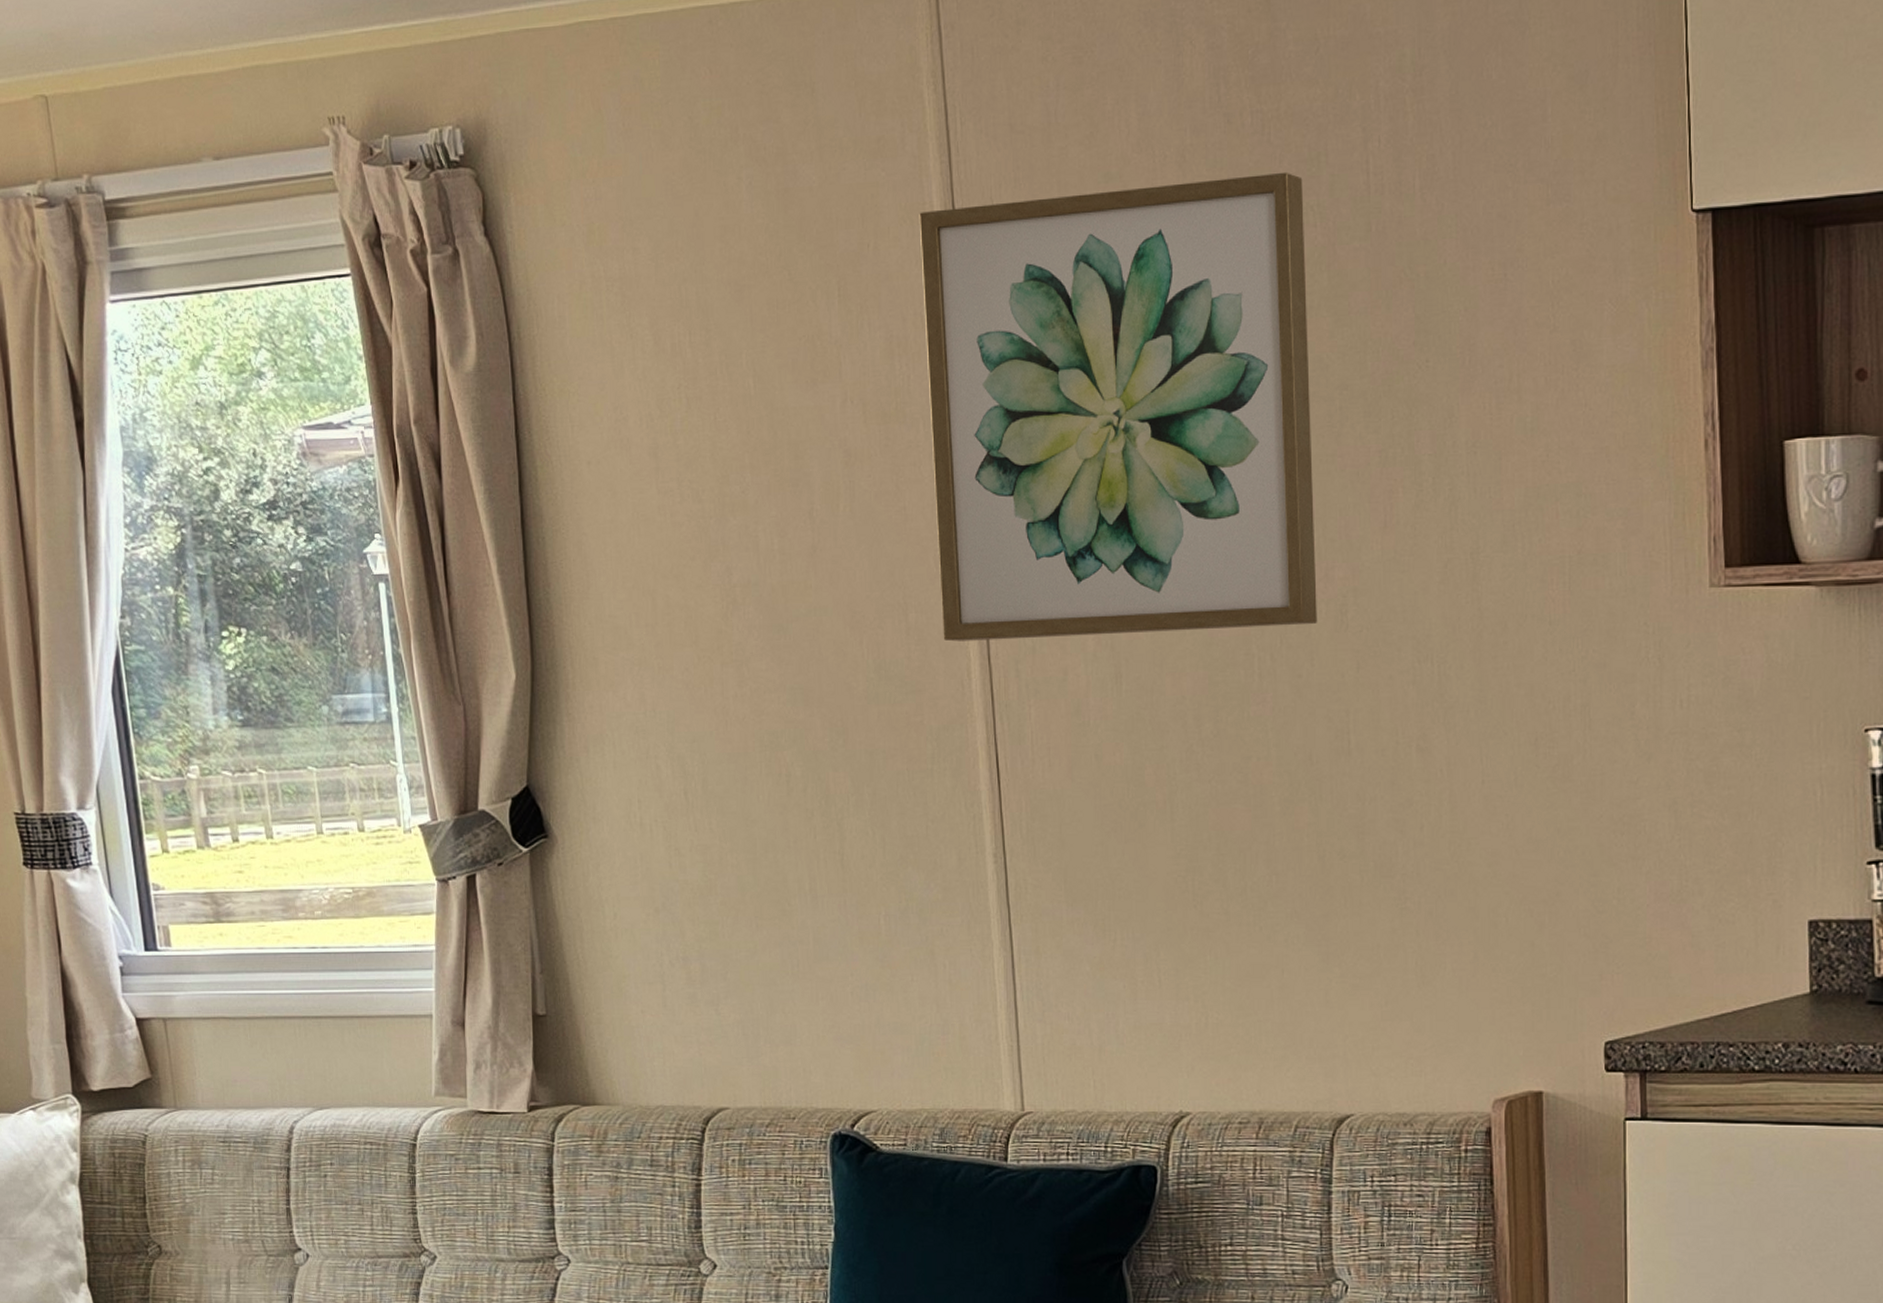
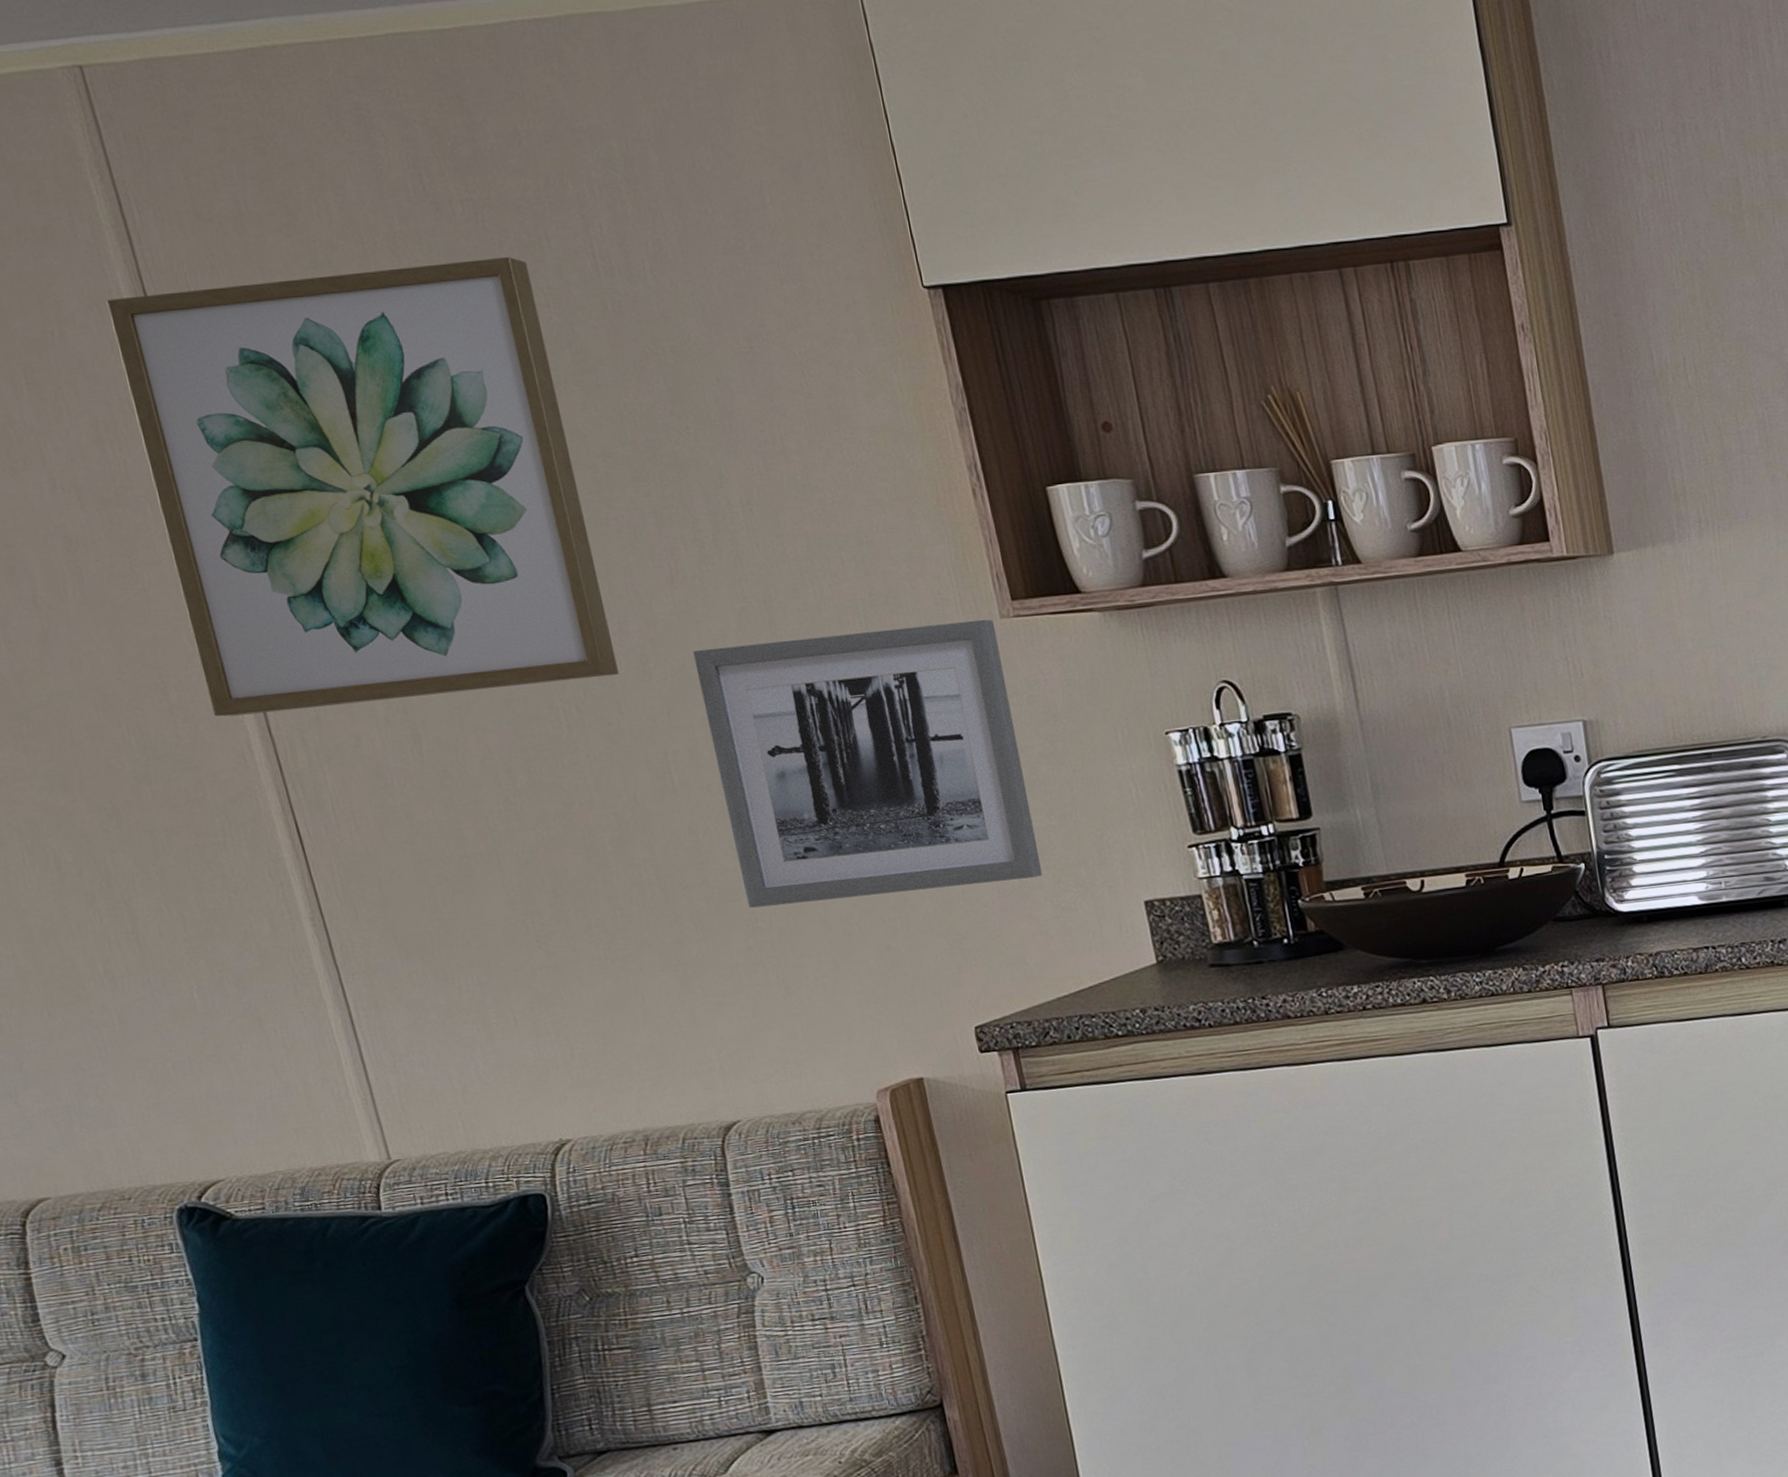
wall art: none [1392,587,1705,886] -> present [693,619,1043,908]

